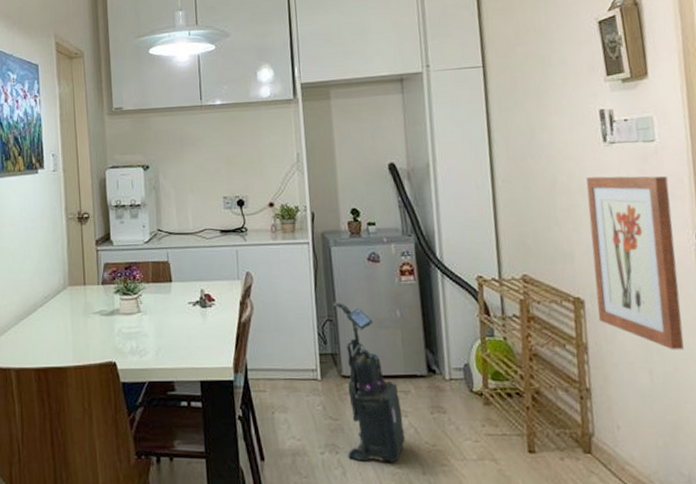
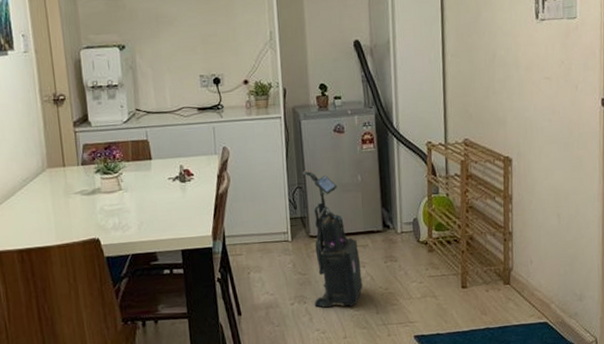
wall art: present [586,175,684,350] -> none [519,49,585,197]

